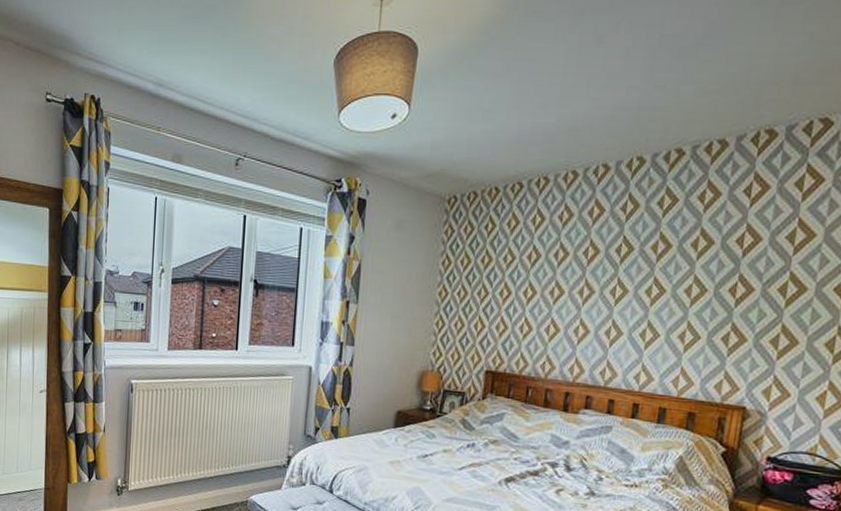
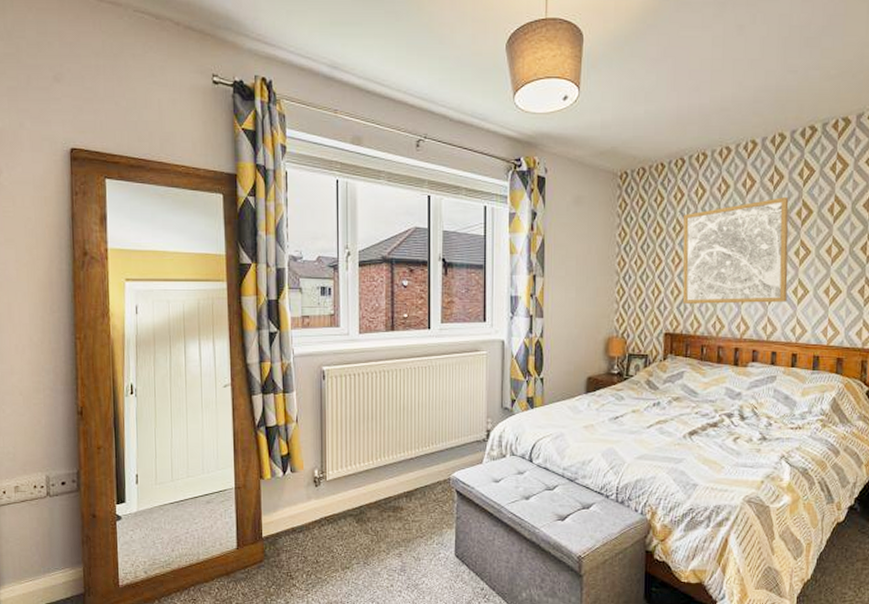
wall art: none [508,228,644,346] -> present [682,197,789,304]

